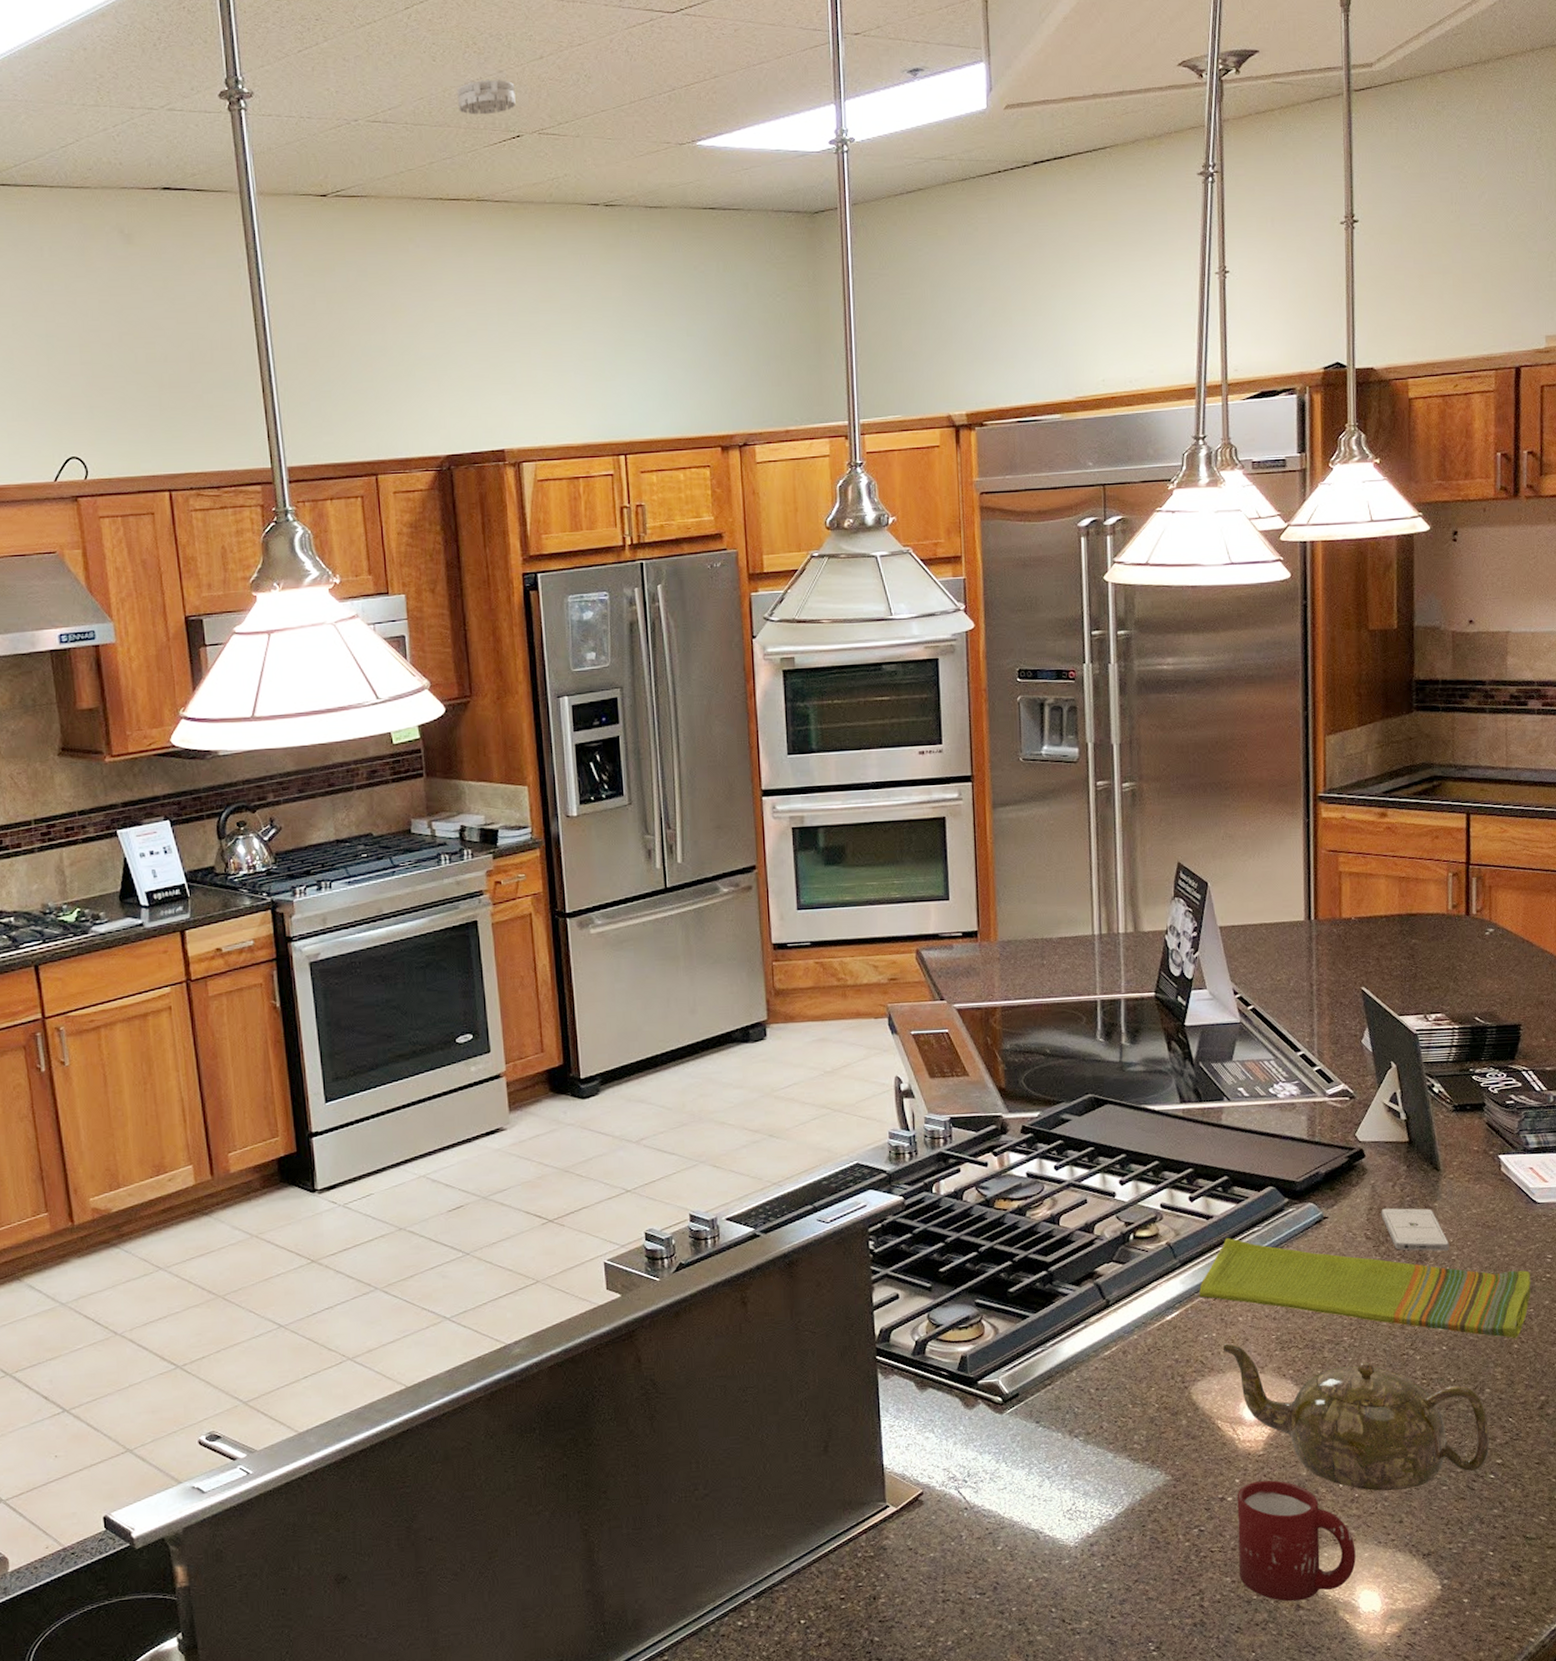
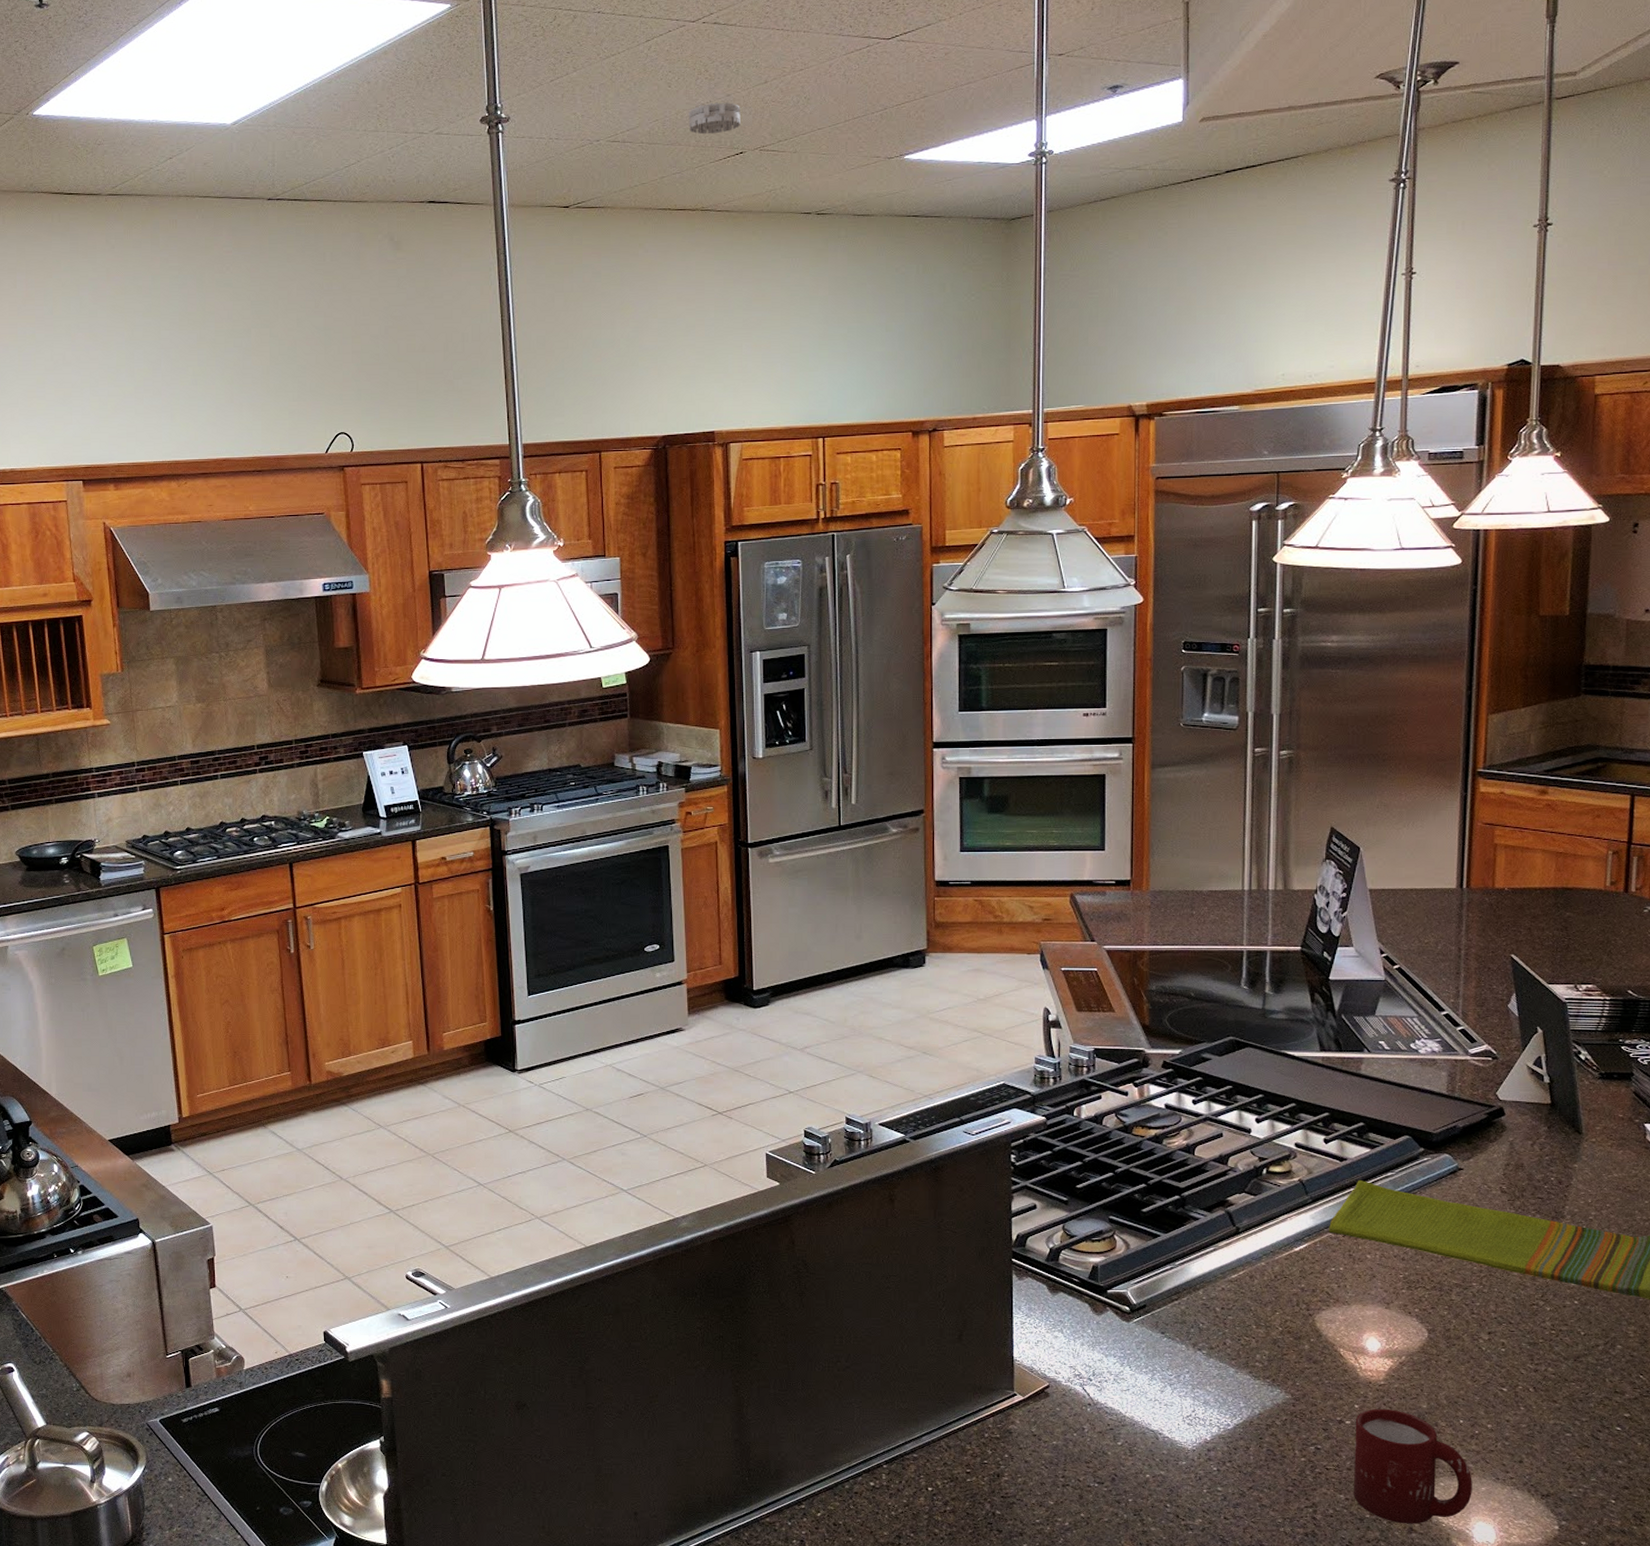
teapot: present [1223,1343,1490,1492] -> none [1350,1278,1619,1432]
smartphone: present [1381,1208,1450,1251] -> none [1518,1165,1588,1210]

